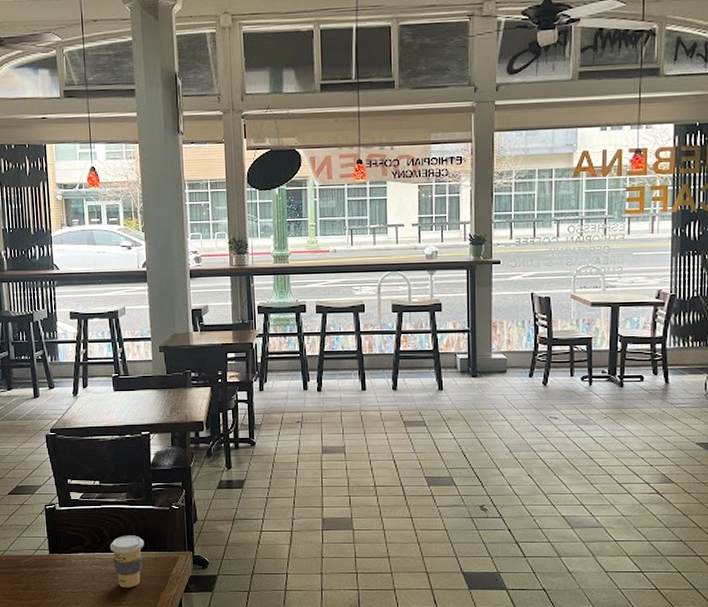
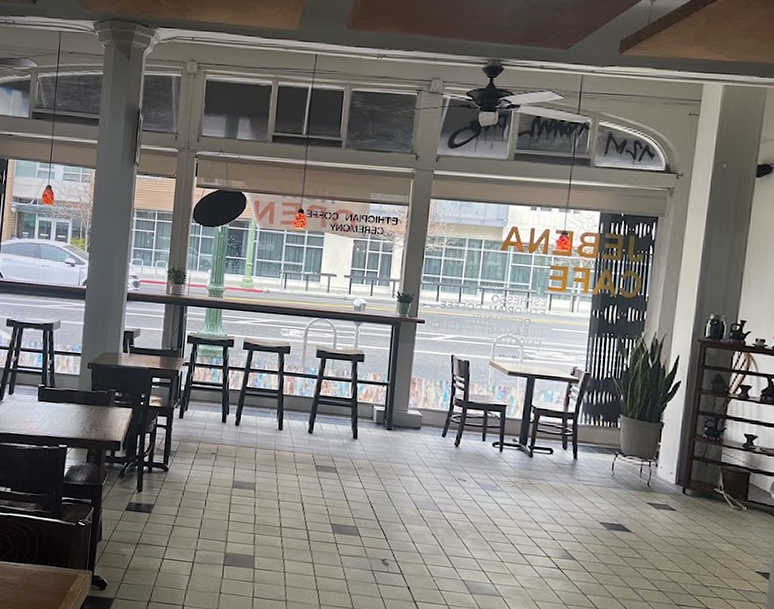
coffee cup: present [109,535,145,588] -> none [11,546,46,601]

